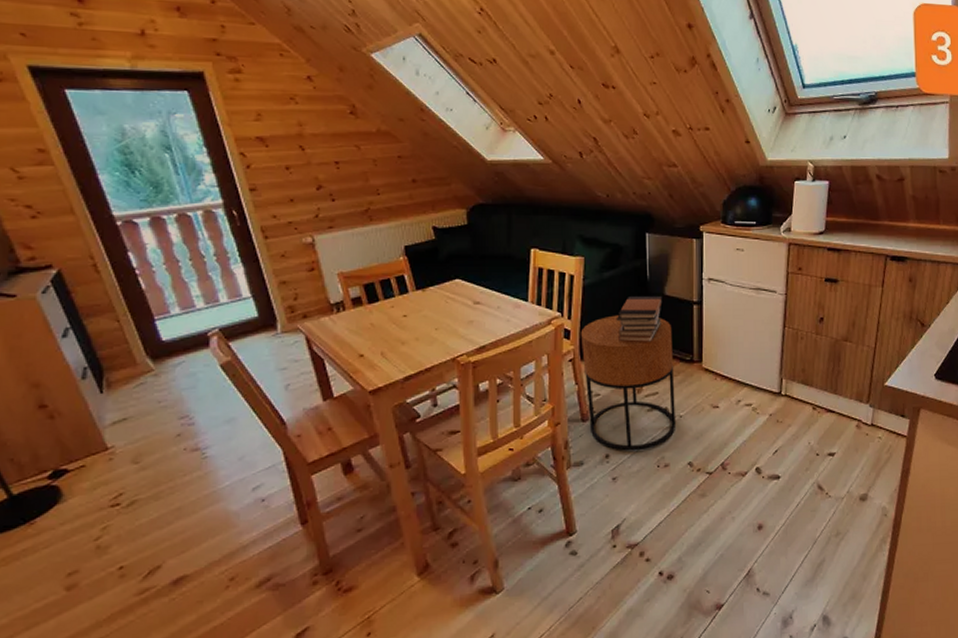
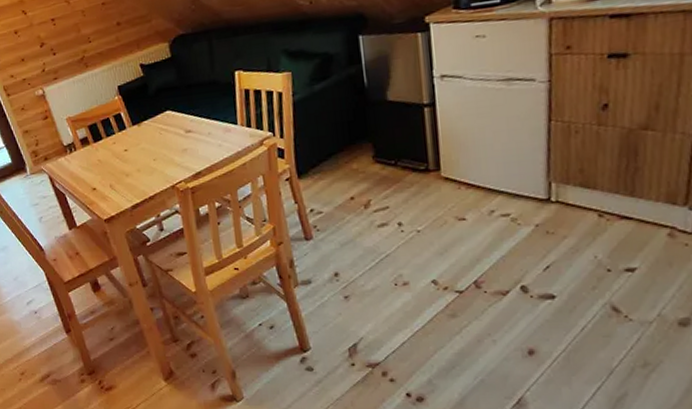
side table: present [580,315,677,451] -> none [295,126,414,269]
book stack: present [616,295,663,343] -> none [332,101,386,157]

